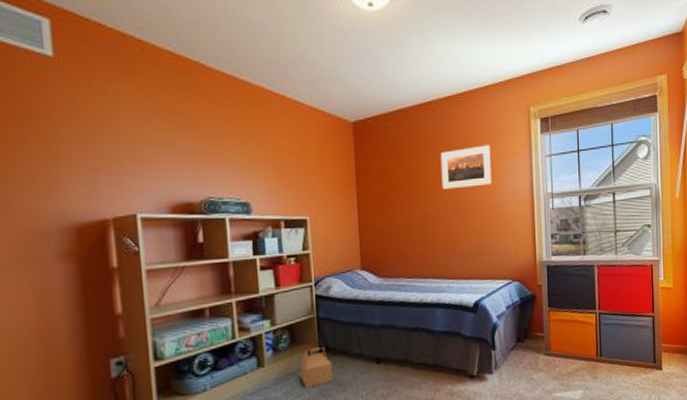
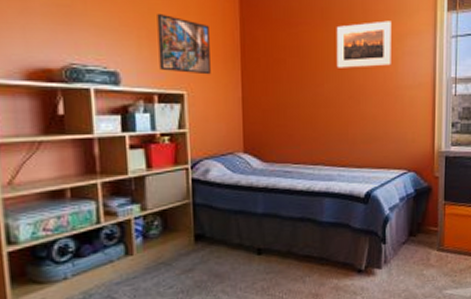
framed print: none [282,149,330,202] -> present [157,13,211,75]
cardboard box: present [300,347,333,388] -> none [173,235,209,278]

